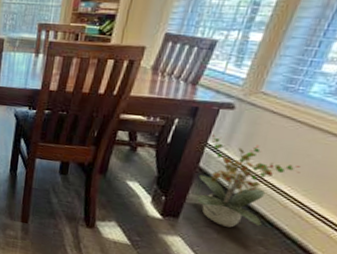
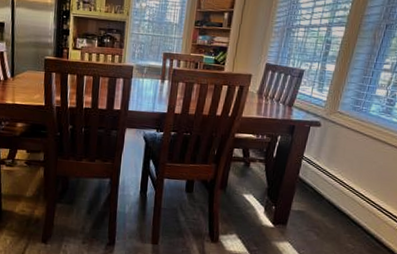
potted plant: present [197,134,300,228] -> none [299,148,370,229]

